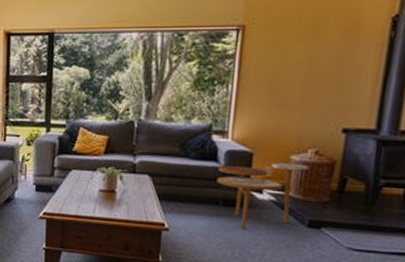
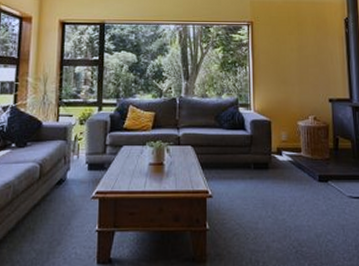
side table: present [217,162,309,229] -> none [246,128,312,189]

